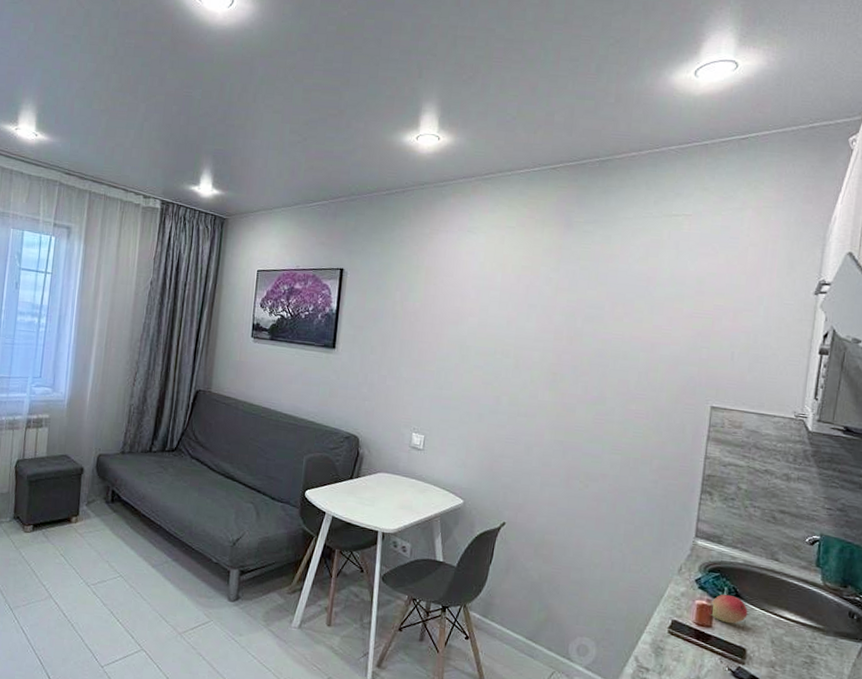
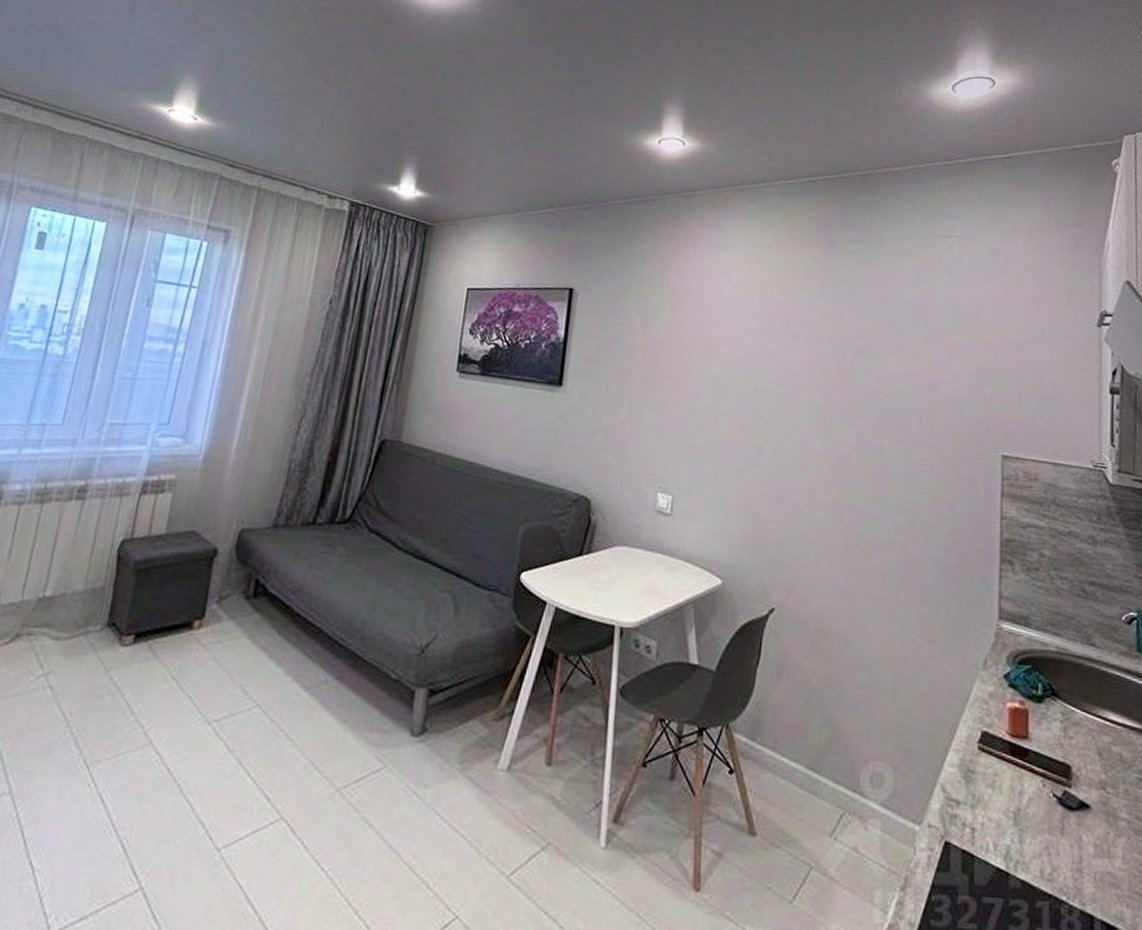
fruit: present [709,594,748,624] -> none [1023,693,1068,733]

